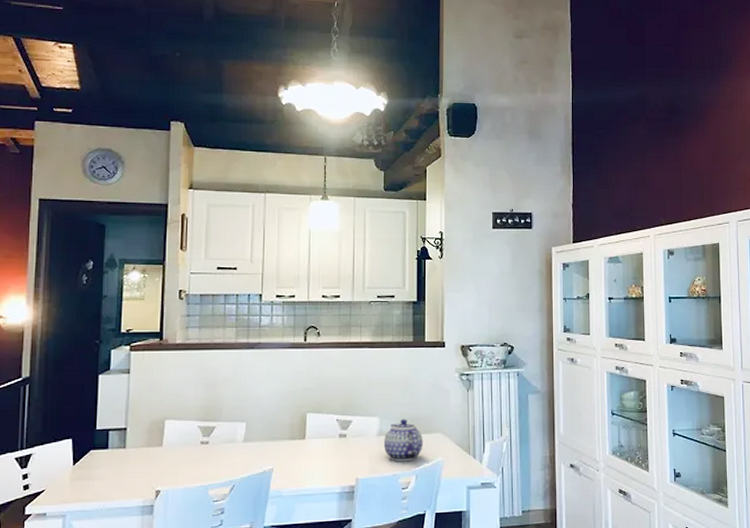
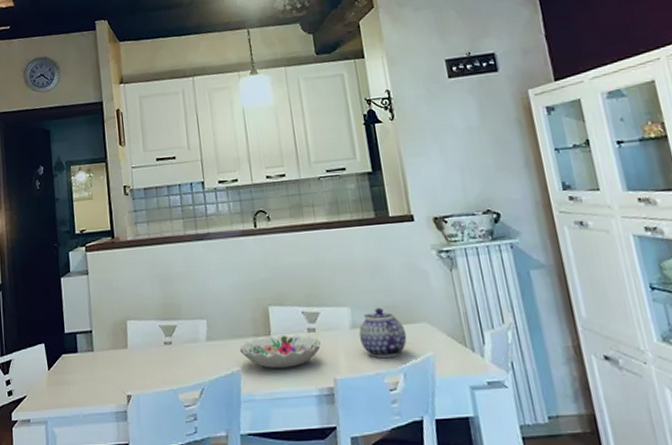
decorative bowl: none [273,439,349,469] -> present [239,334,321,369]

